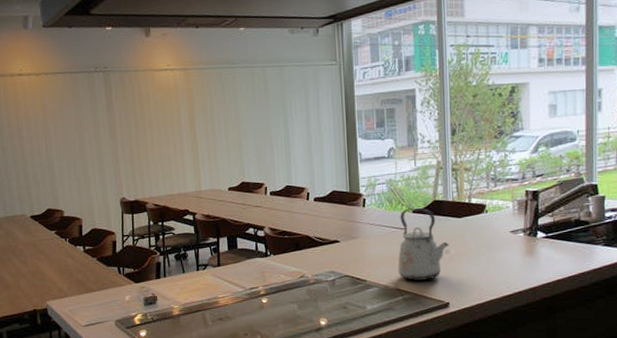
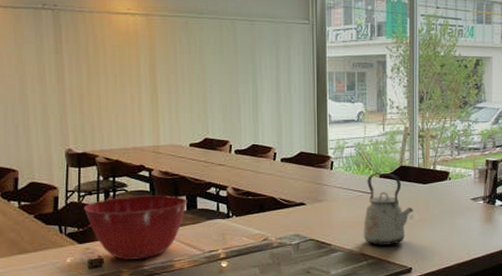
mixing bowl: none [137,236,228,297] -> present [83,195,187,260]

